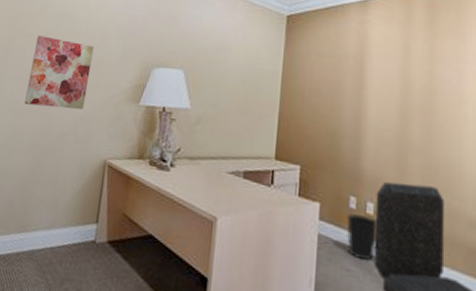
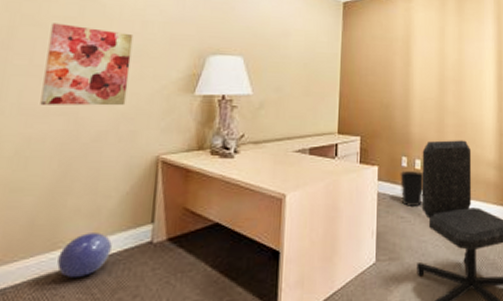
ball: none [24,221,64,262] -> present [57,233,112,277]

